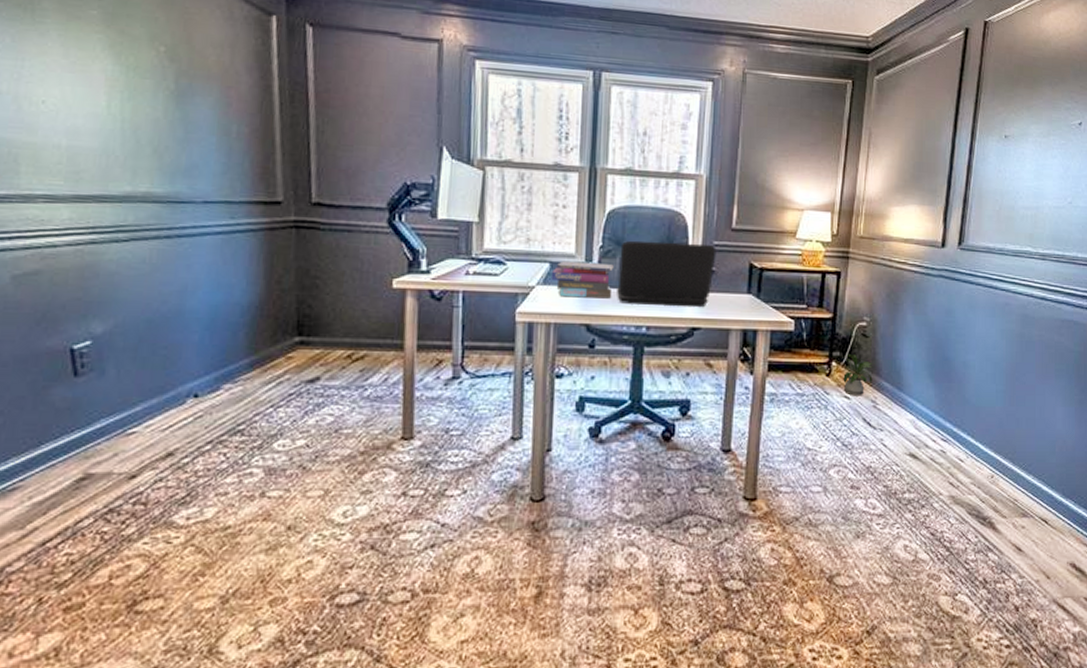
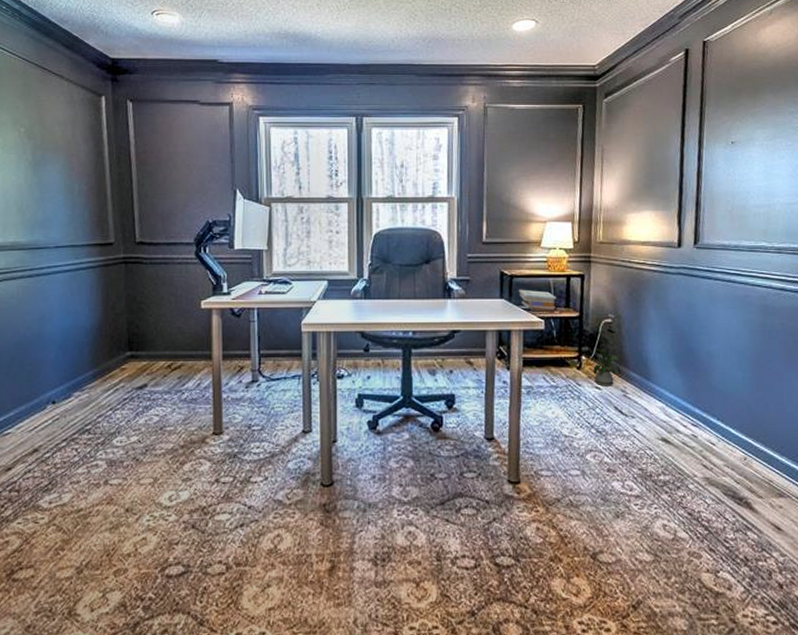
books: present [552,261,614,299] -> none [330,278,382,309]
laptop: present [617,240,717,306] -> none [386,257,470,312]
books: none [768,284,809,313] -> present [518,289,556,313]

